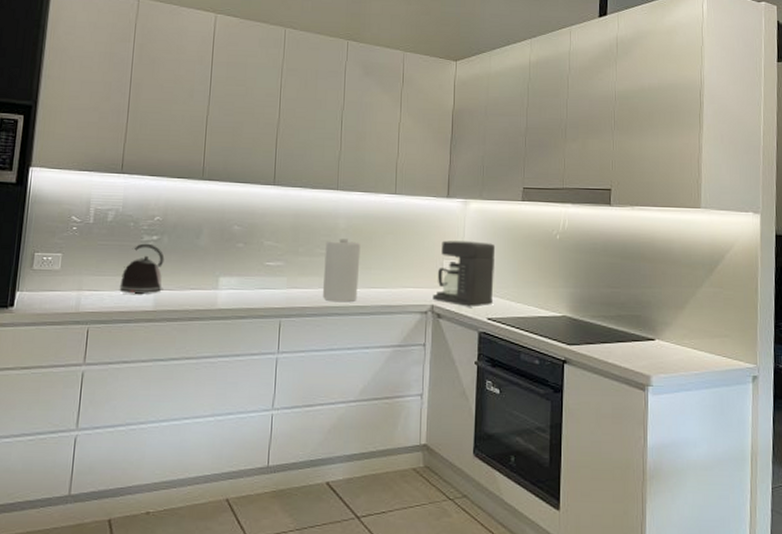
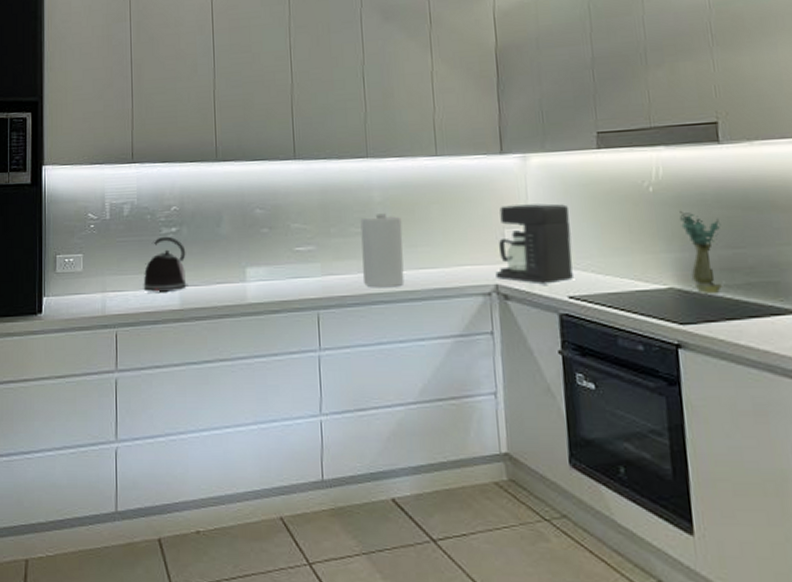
vase: none [577,255,605,323] -> present [679,210,725,295]

